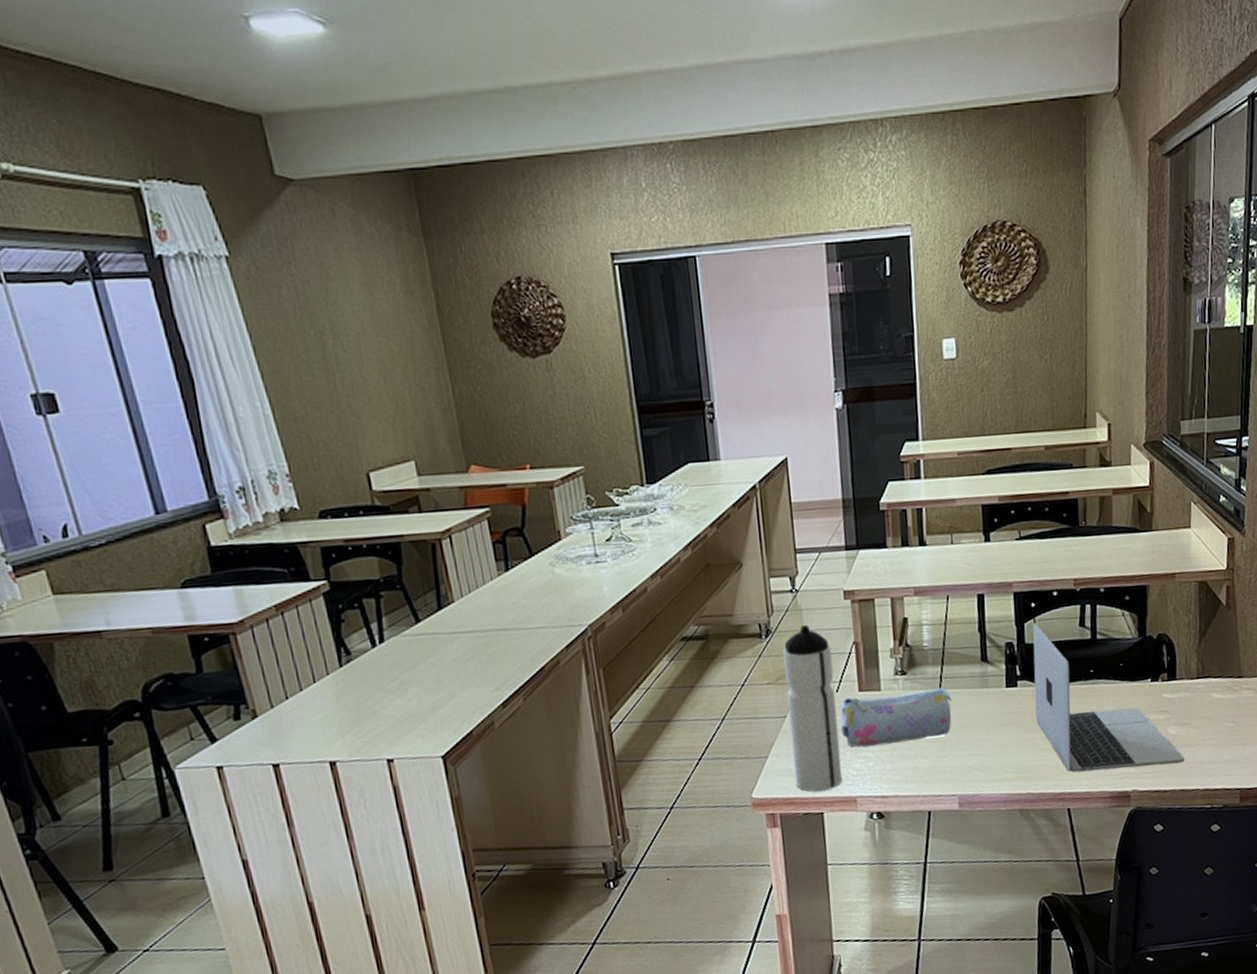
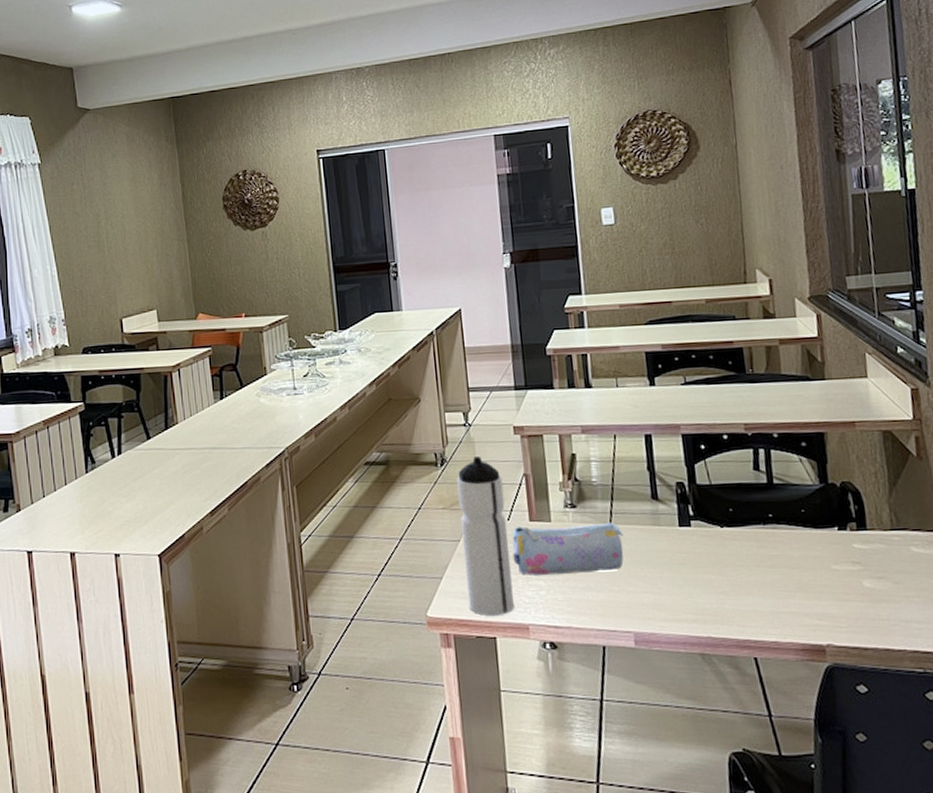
laptop: present [1033,623,1185,773] -> none [703,465,886,620]

